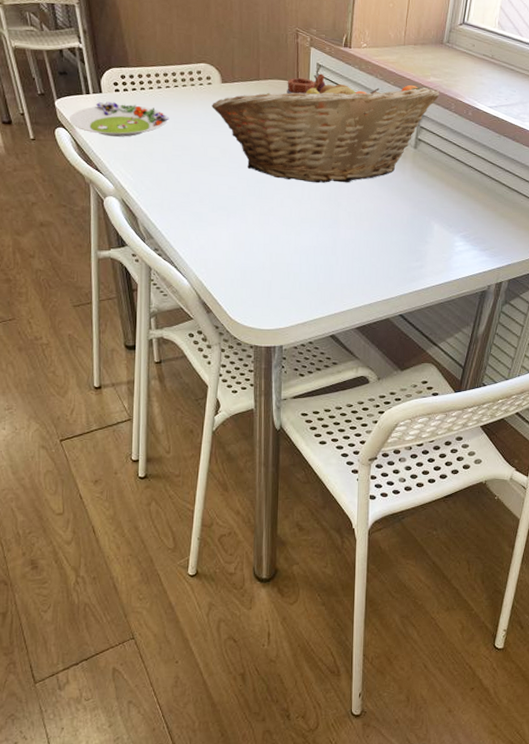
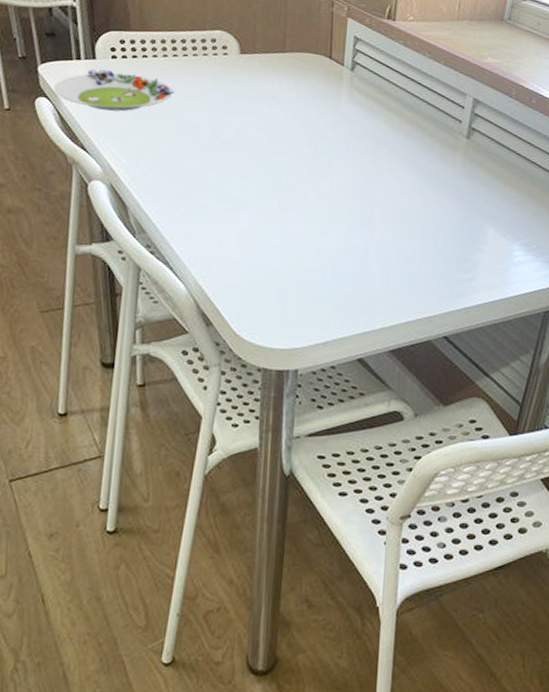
fruit basket: present [212,74,440,184] -> none [226,48,499,176]
mug: present [287,73,326,94] -> none [317,48,364,70]

